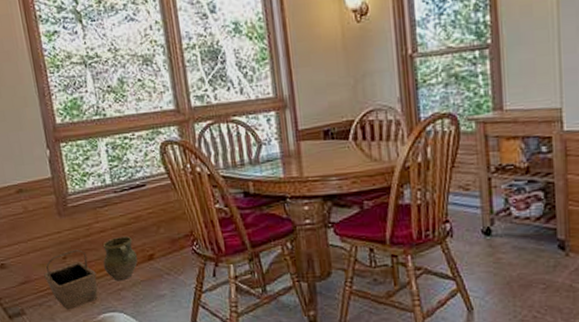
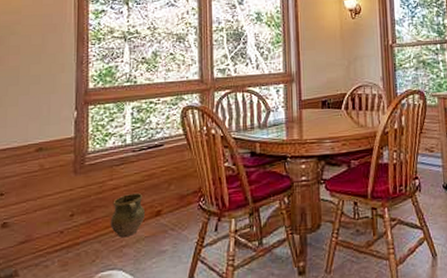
basket: present [43,249,98,310] -> none [46,206,101,270]

